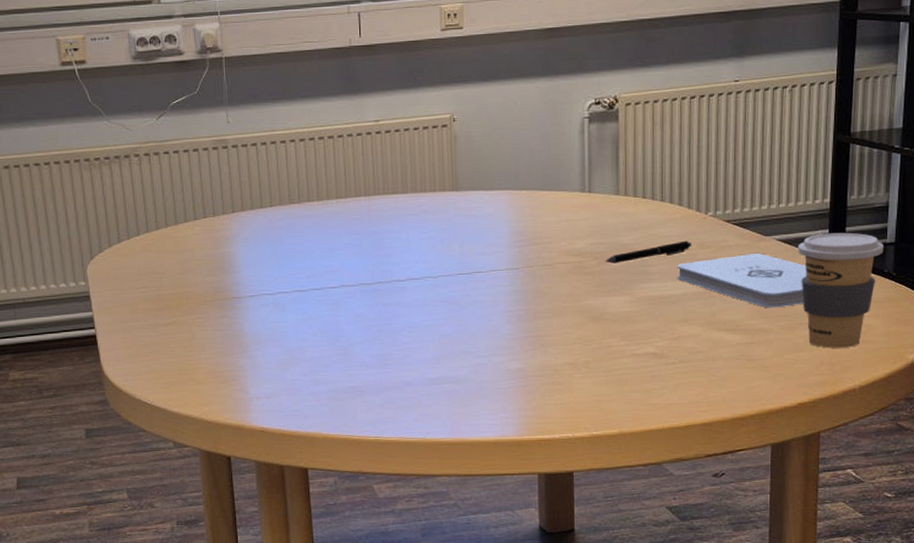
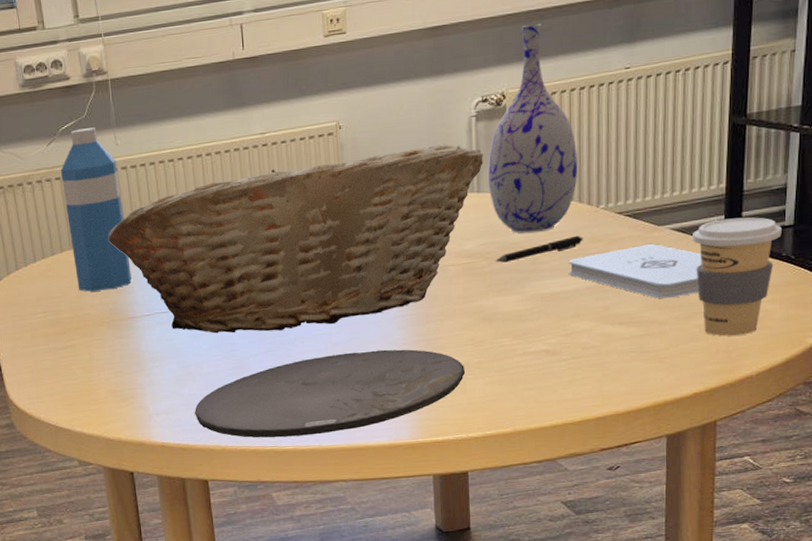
water bottle: none [169,104,237,269] -> present [60,127,132,292]
fruit basket: none [215,143,596,319] -> present [108,144,484,334]
plate: none [297,344,573,428] -> present [195,349,466,438]
vase: none [599,33,687,236] -> present [487,24,578,234]

